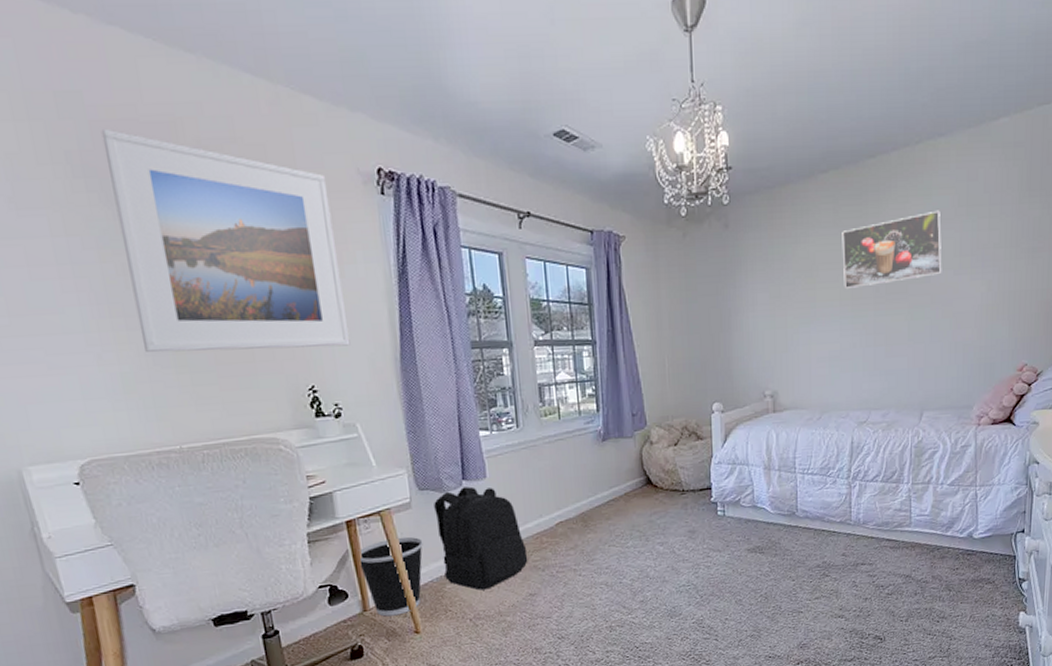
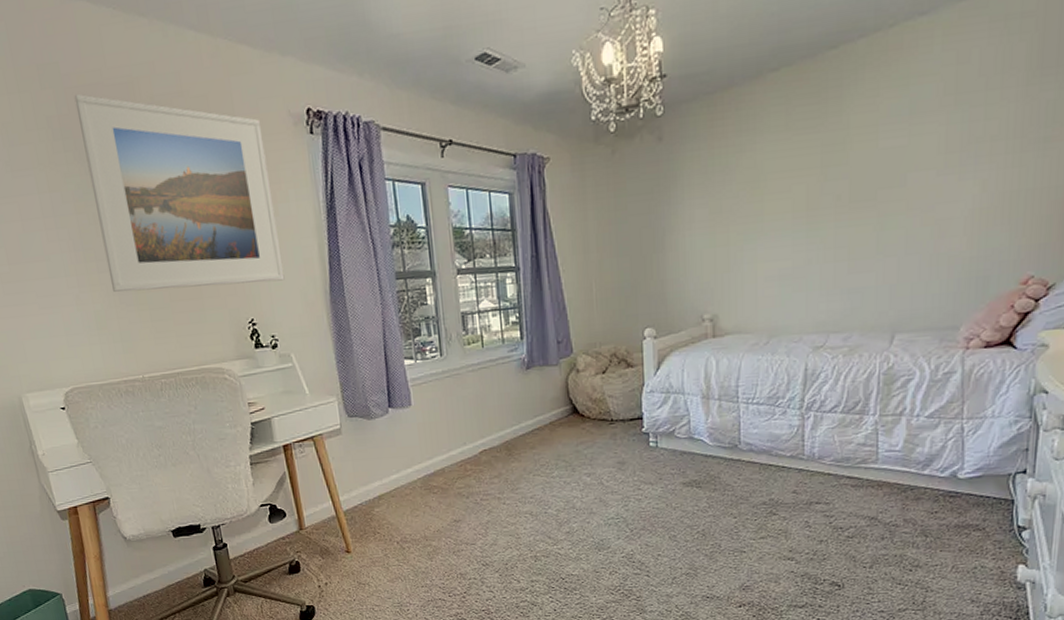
wastebasket: present [358,536,423,617] -> none [294,461,353,536]
backpack: present [434,486,528,591] -> none [362,414,453,515]
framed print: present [842,210,942,288] -> none [795,102,922,199]

